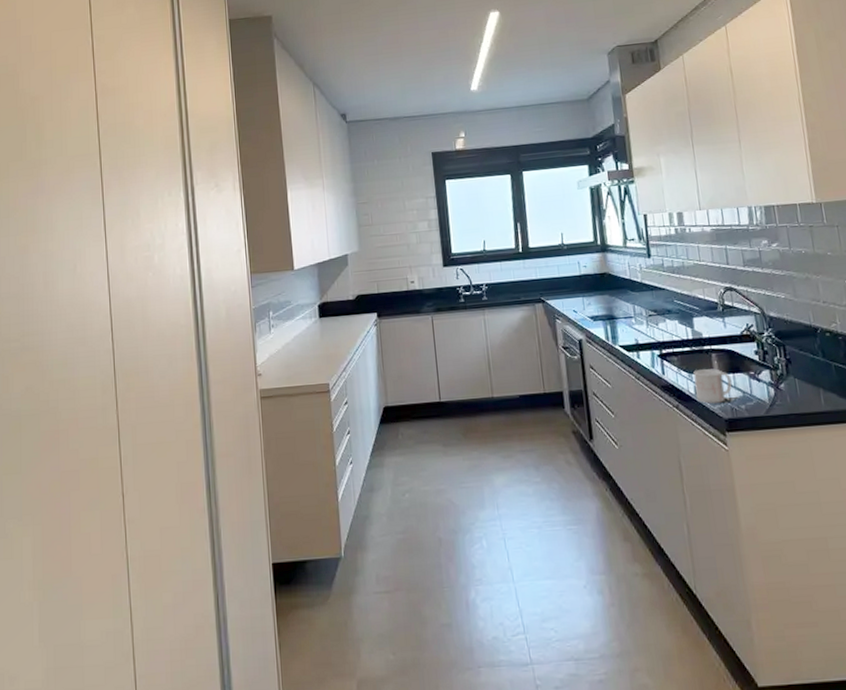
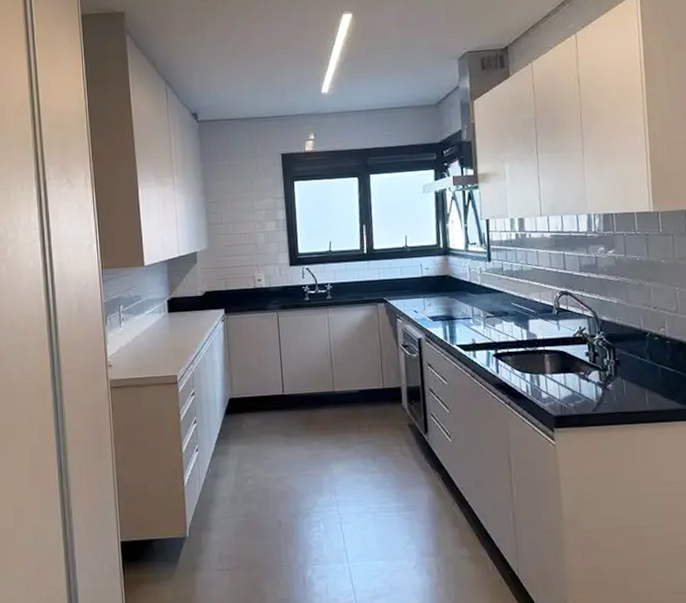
mug: present [693,369,733,404] -> none [526,369,563,401]

